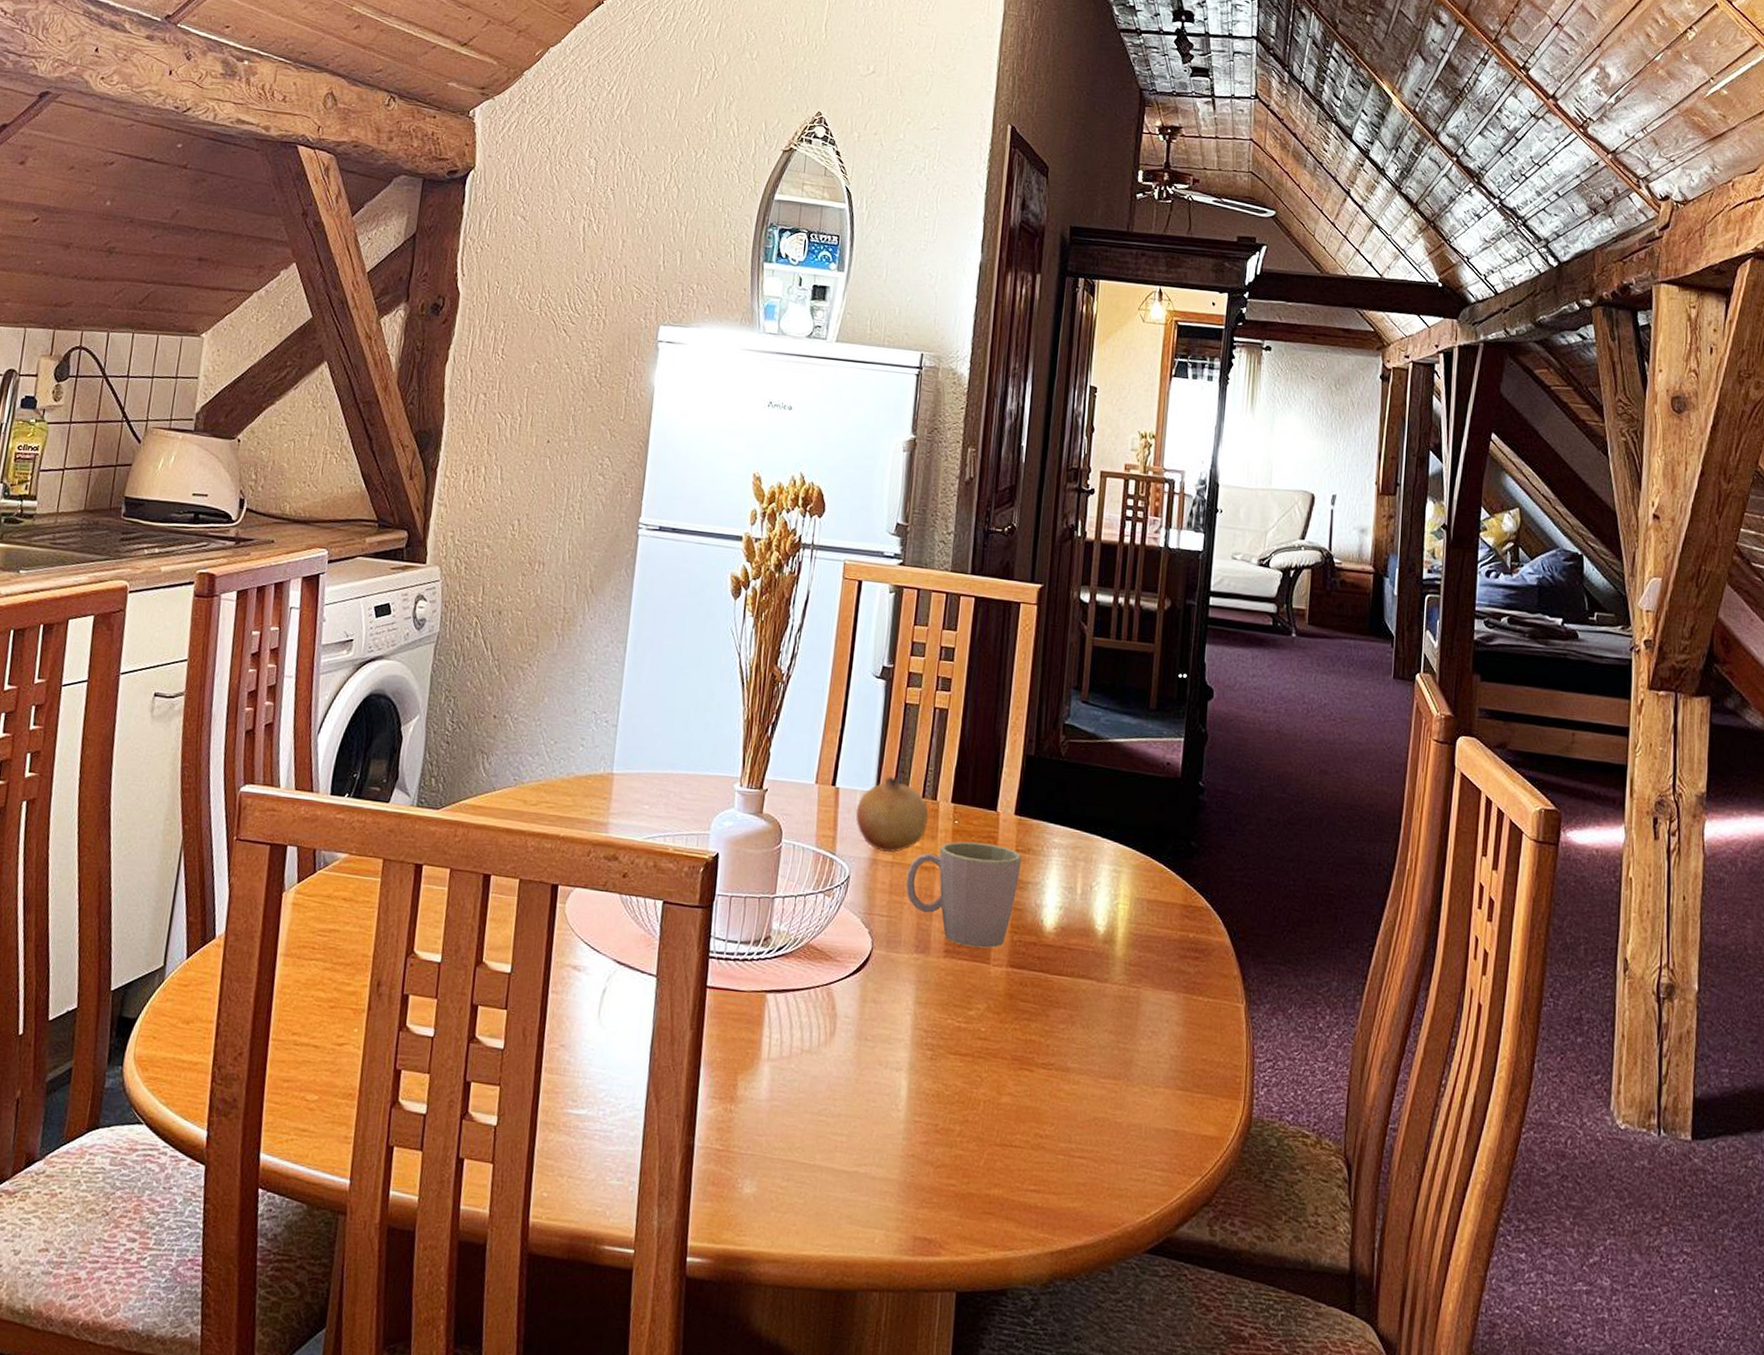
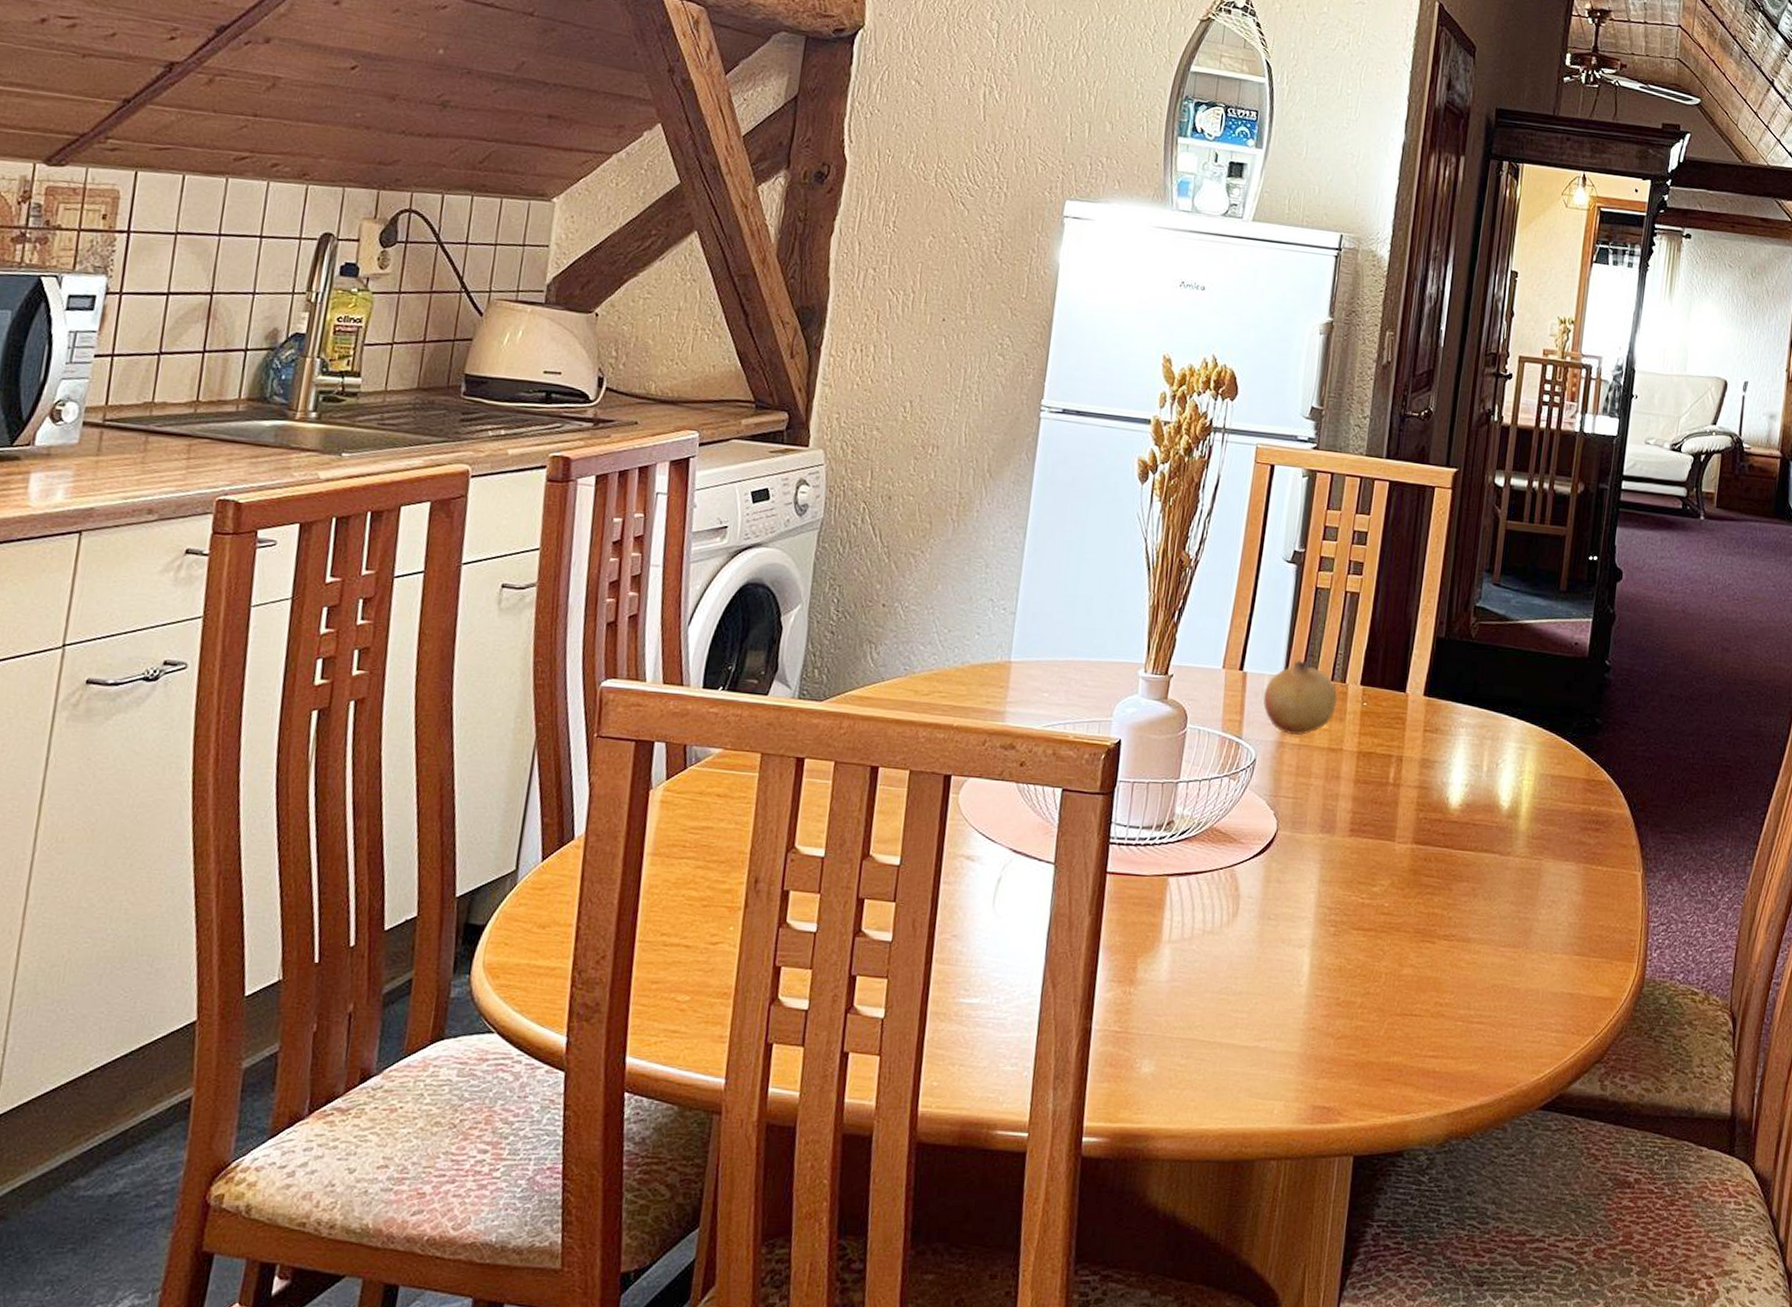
mug: present [906,841,1022,948] -> none [1312,722,1430,826]

